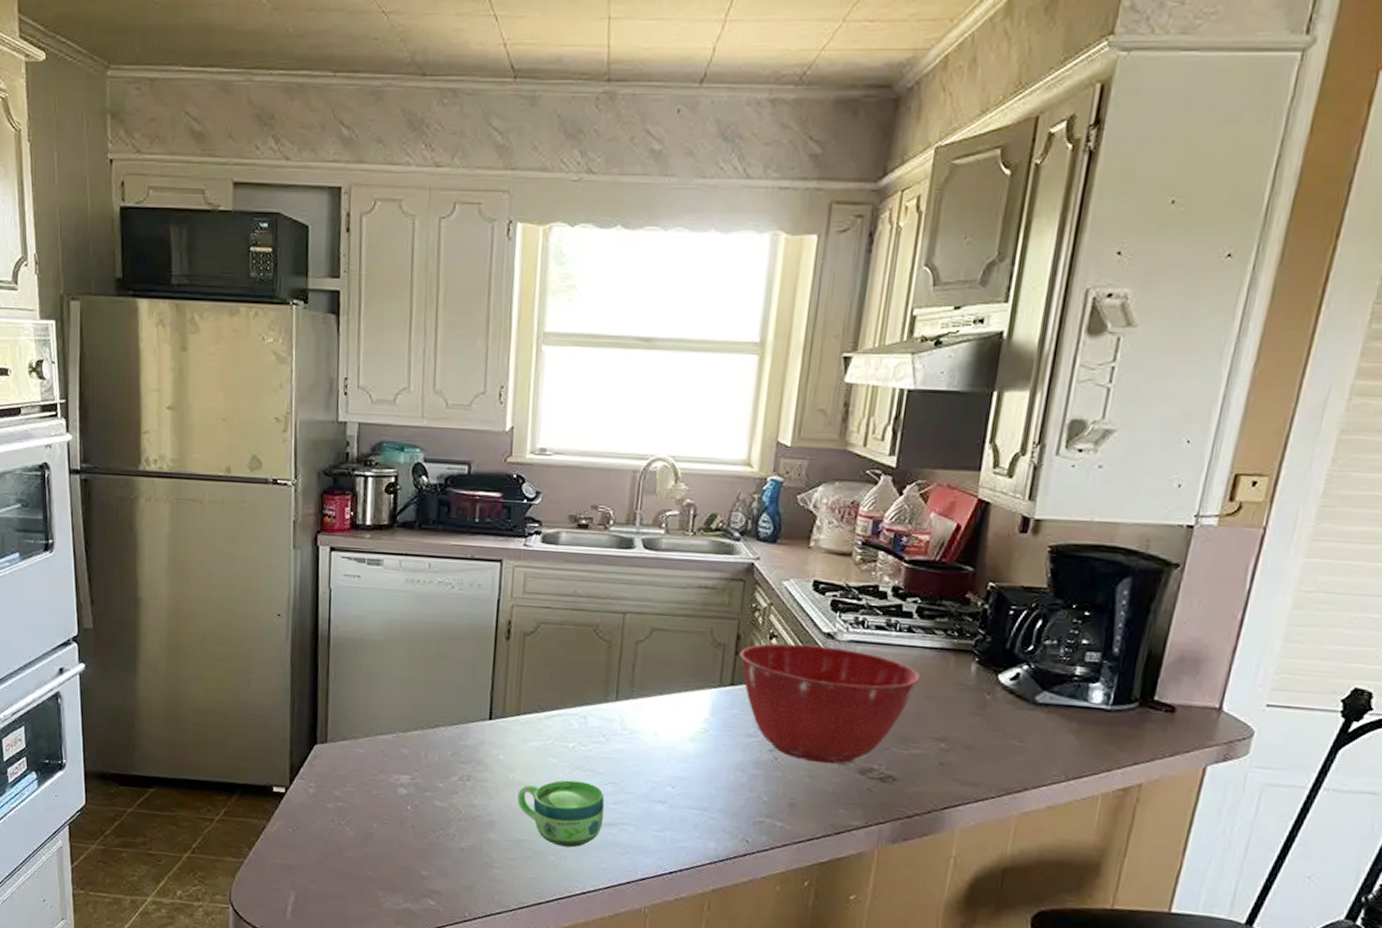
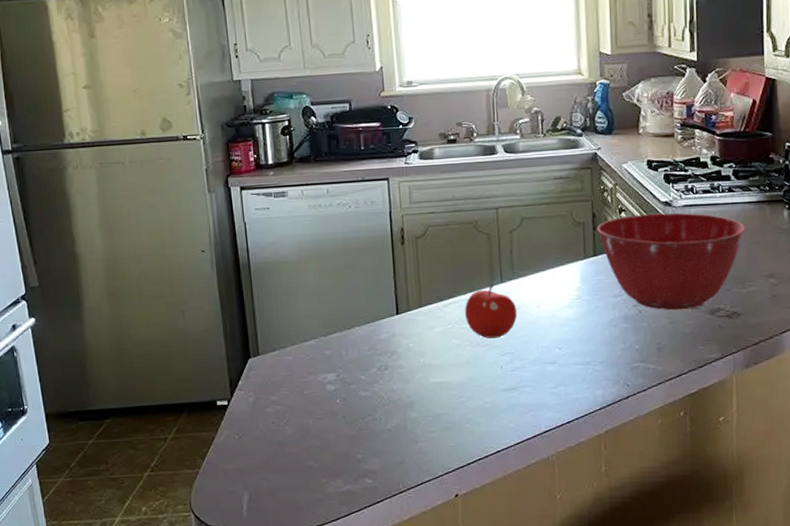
cup: present [517,780,604,848] -> none [430,355,506,414]
fruit: none [568,701,630,764] -> present [465,284,518,338]

